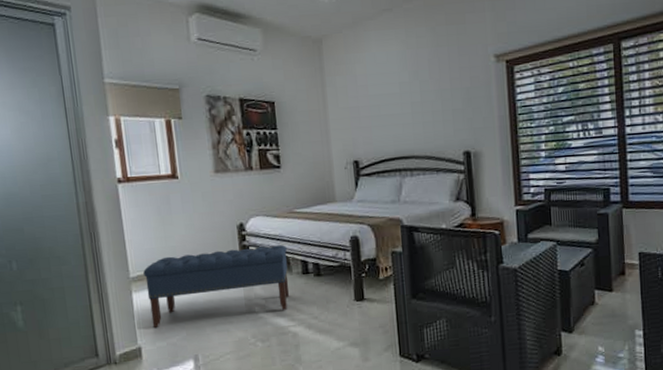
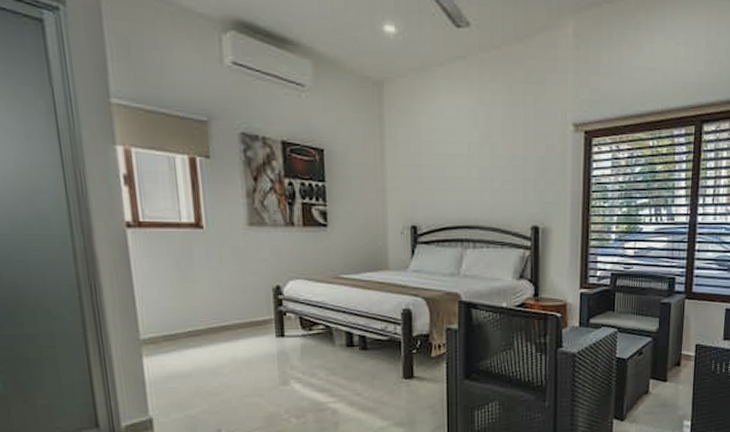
bench: present [143,245,290,328] -> none [157,313,331,397]

